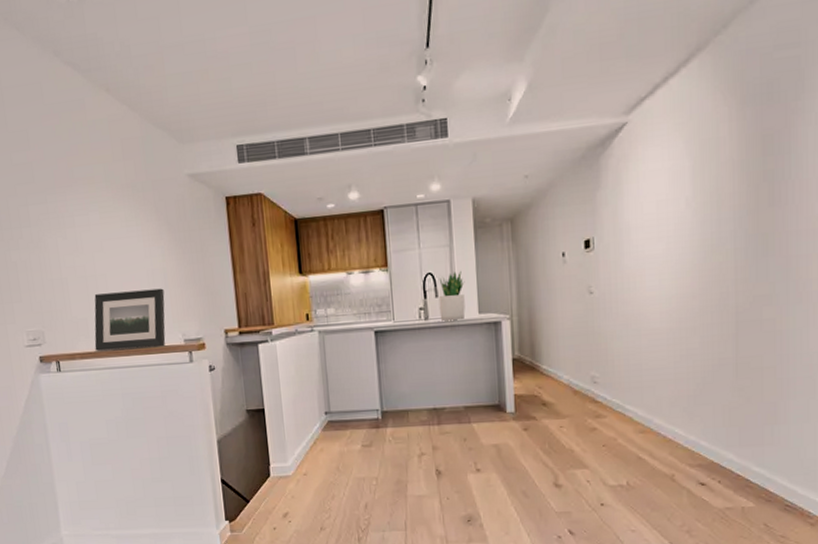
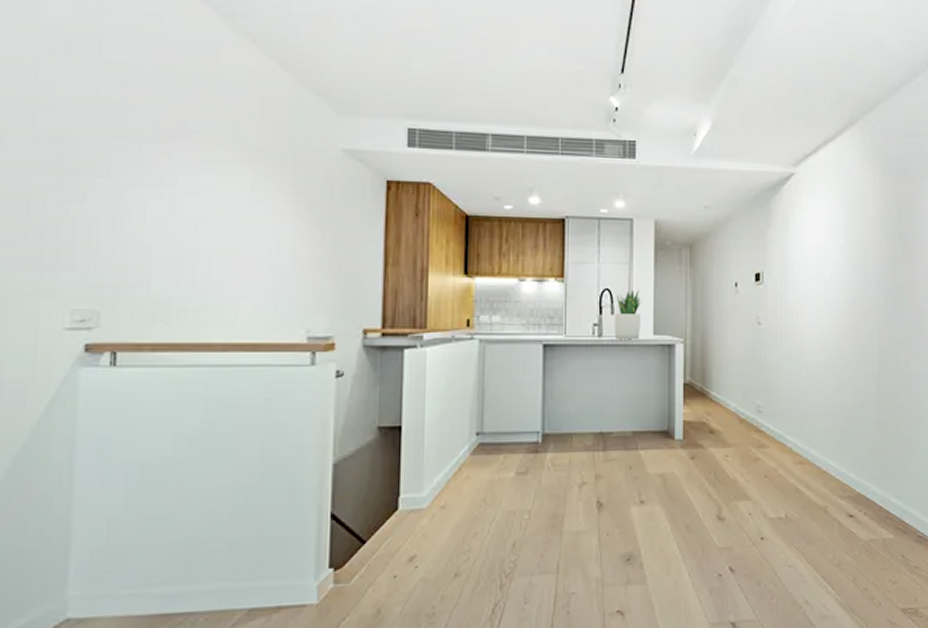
picture frame: present [94,288,166,352] -> none [176,271,290,344]

